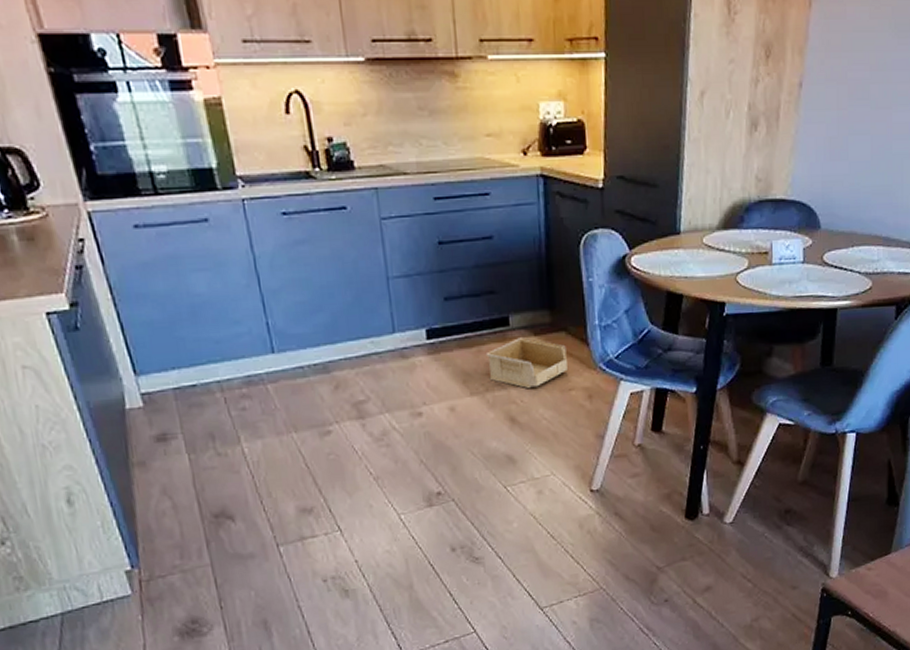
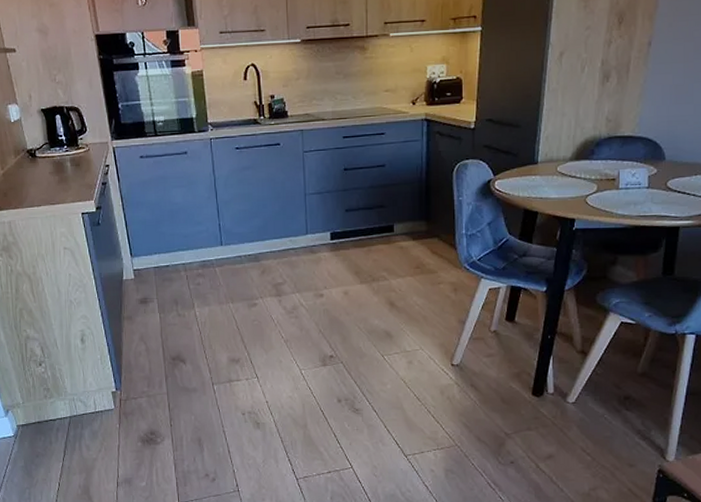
storage bin: present [485,337,568,388] -> none [374,241,438,280]

